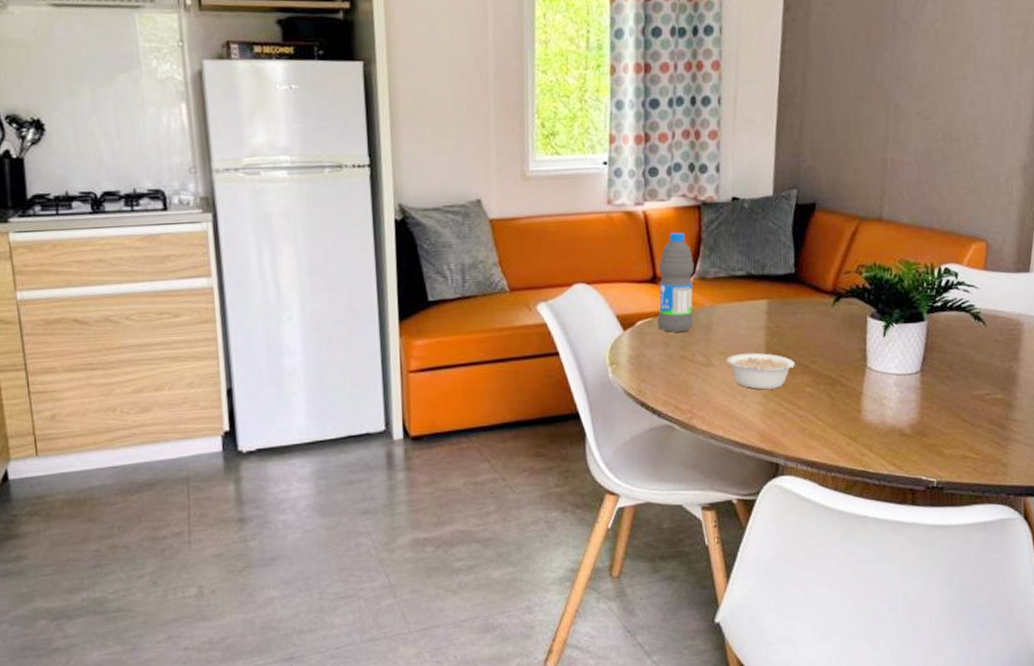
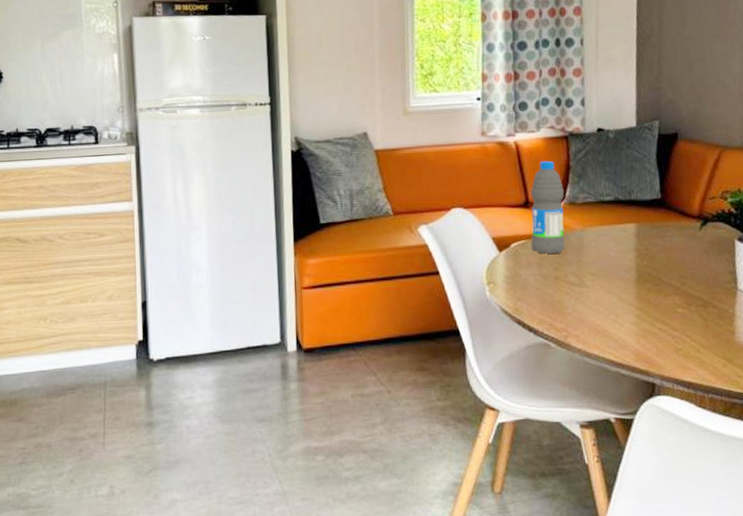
legume: present [726,352,797,390] -> none [598,274,668,310]

